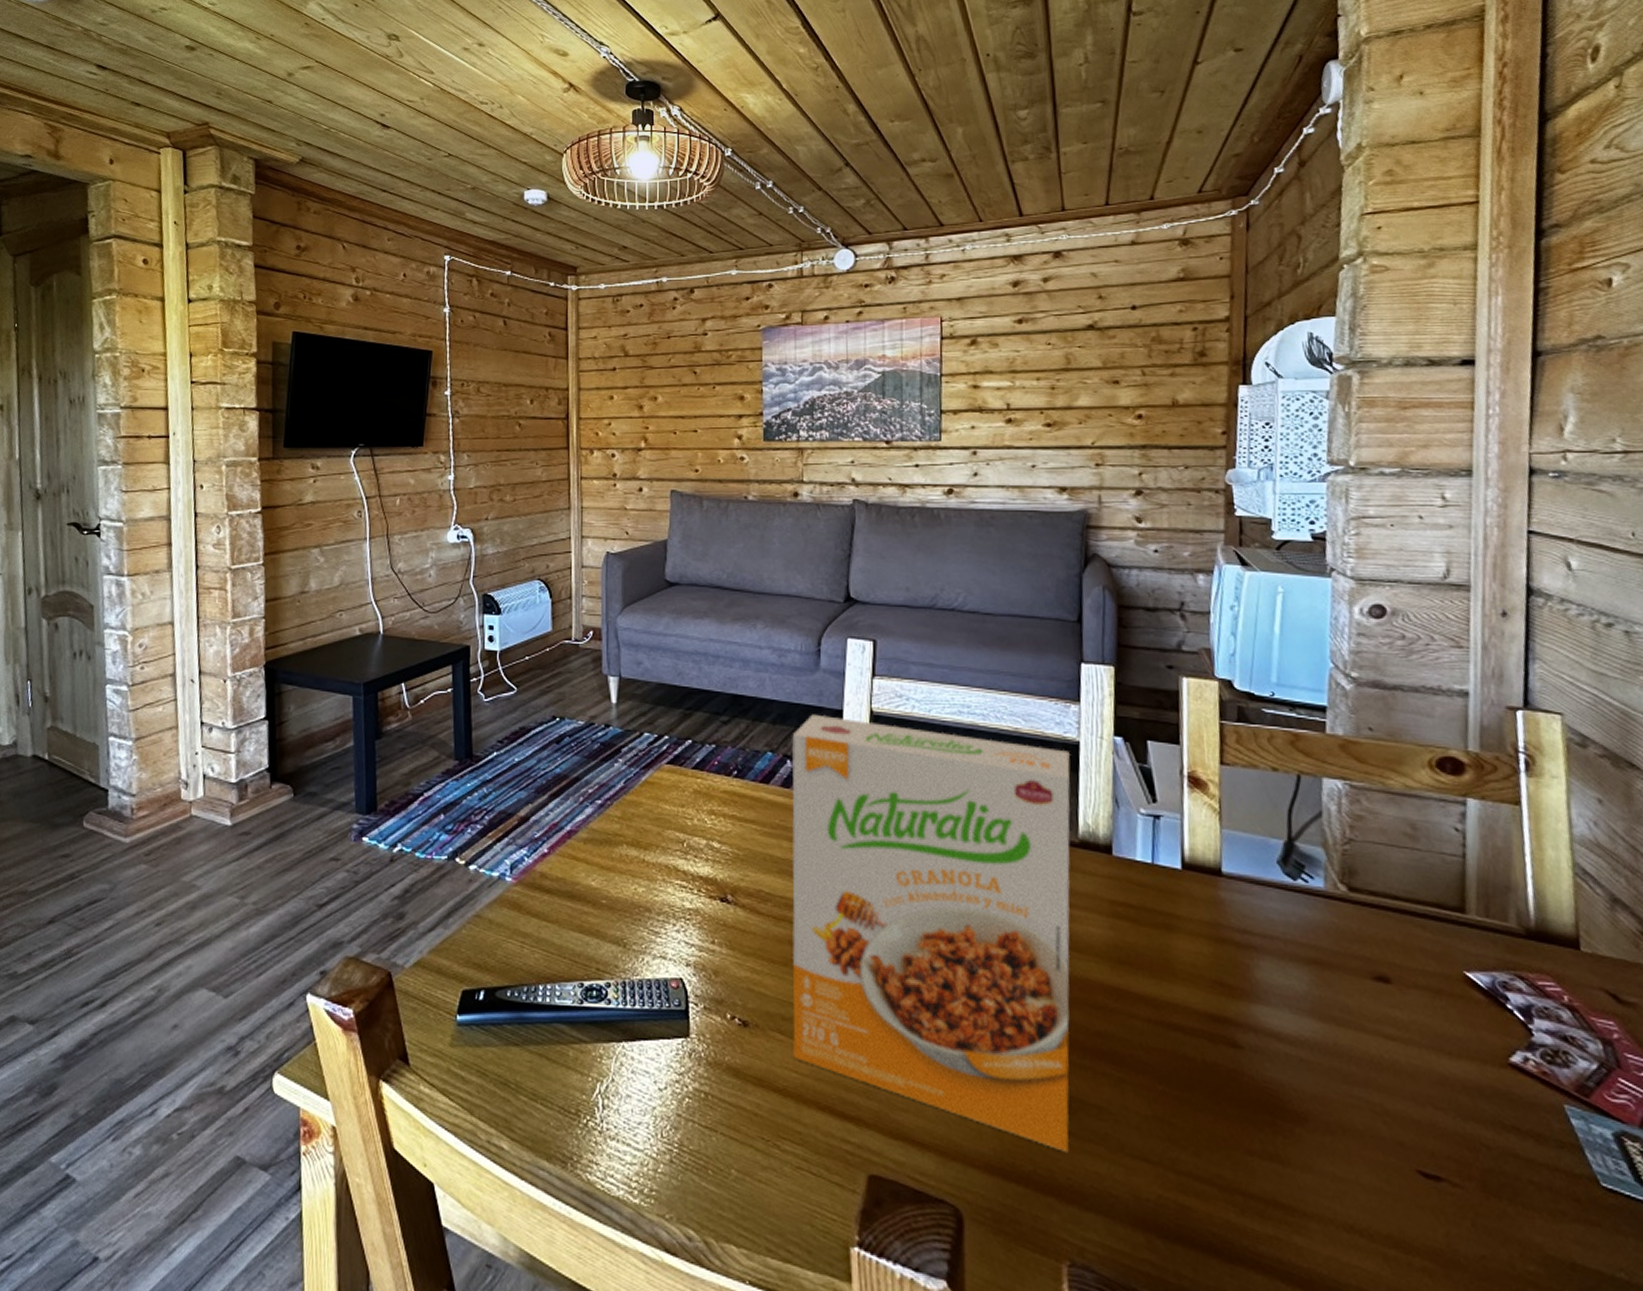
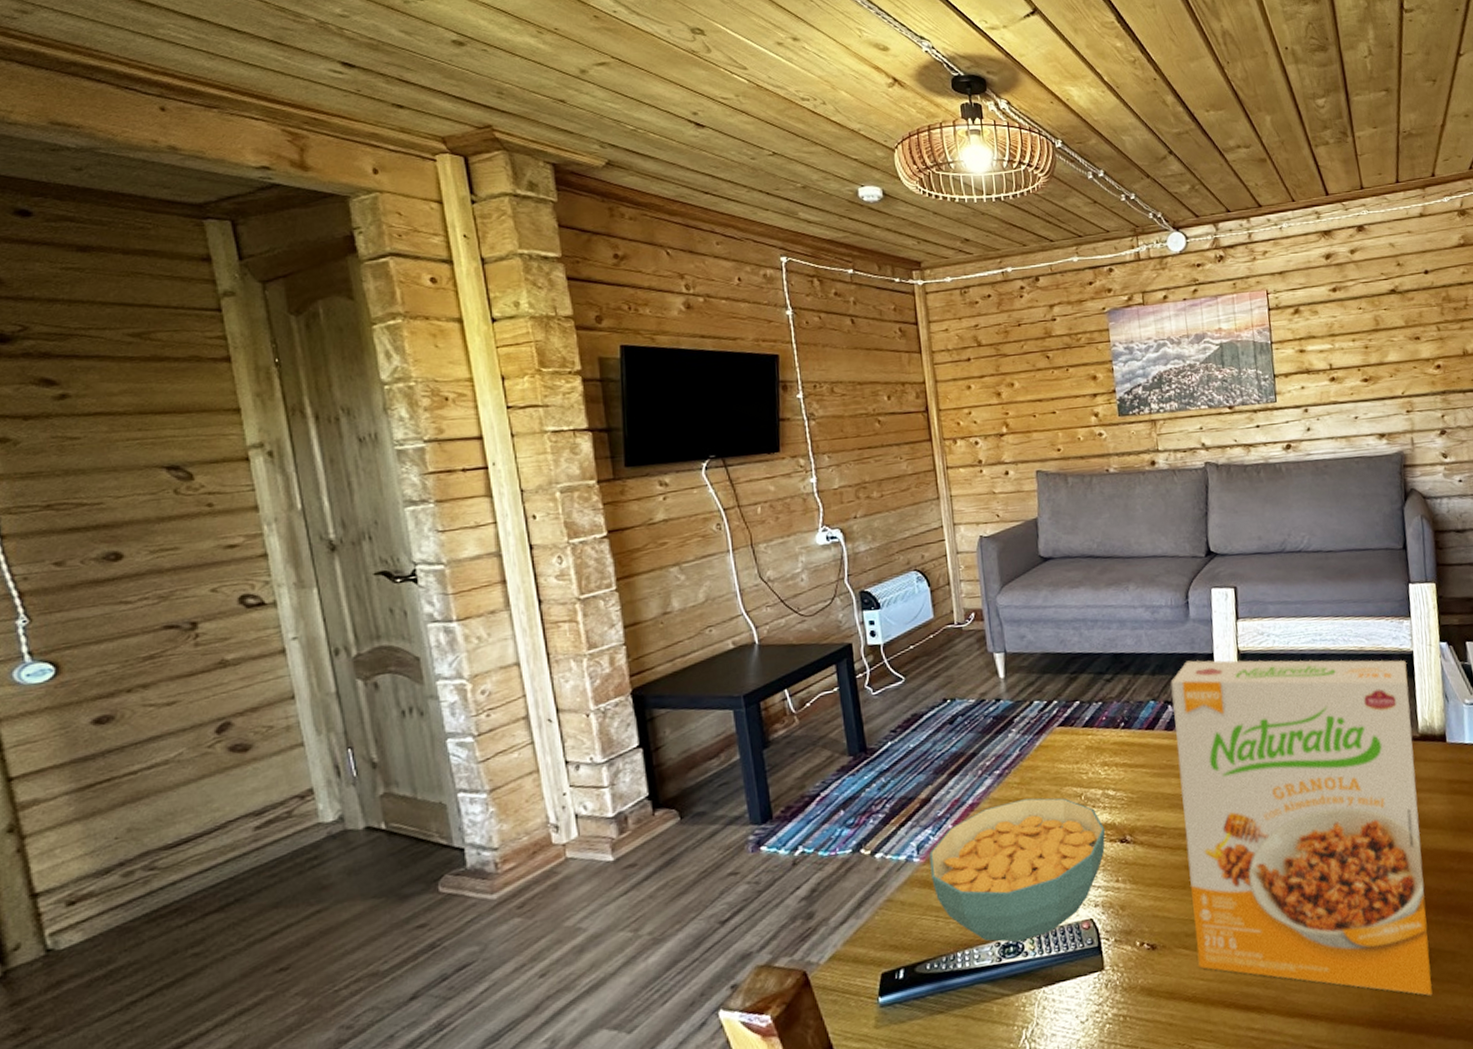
cereal bowl: none [521,835,706,987] -> present [929,797,1106,942]

